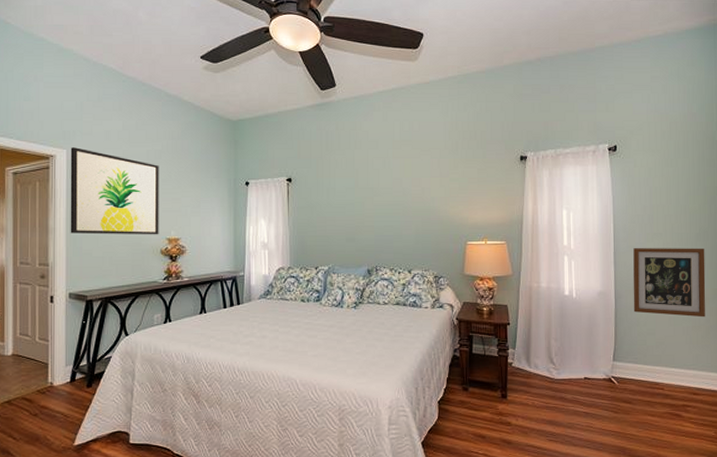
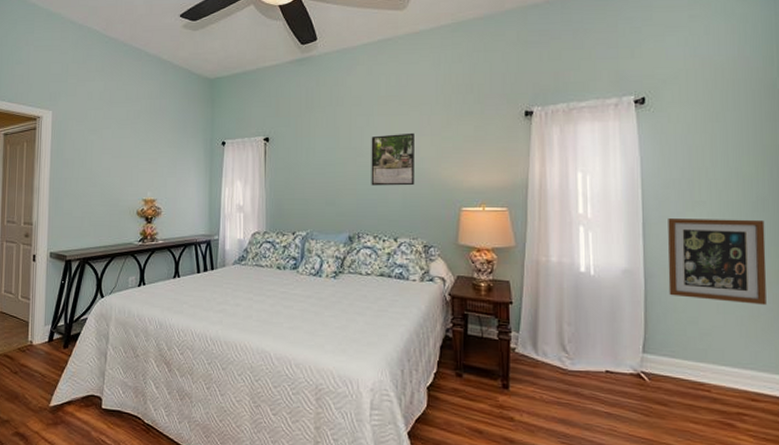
wall art: present [70,147,159,235] -> none [53,108,138,196]
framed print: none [387,174,426,223] -> present [371,132,415,186]

